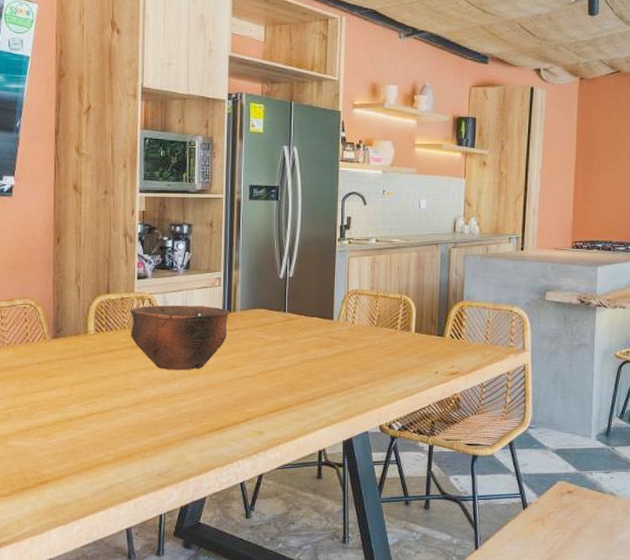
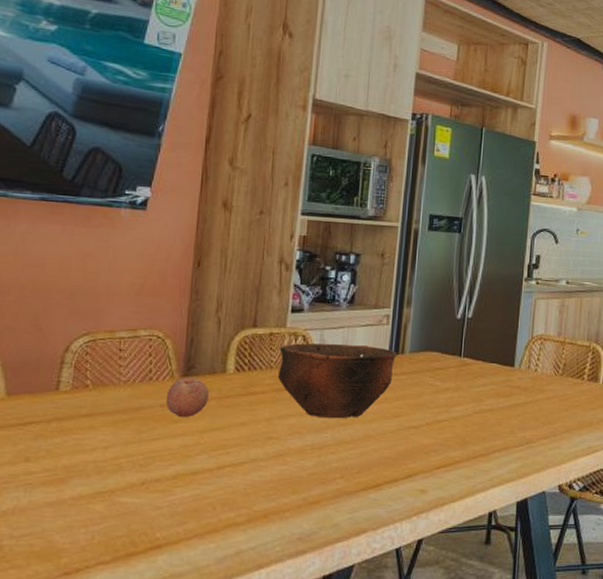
fruit: none [41,338,75,373] -> present [165,377,209,418]

